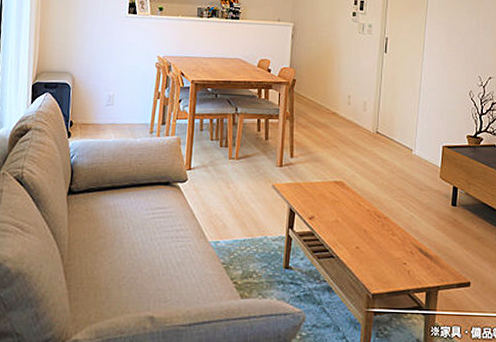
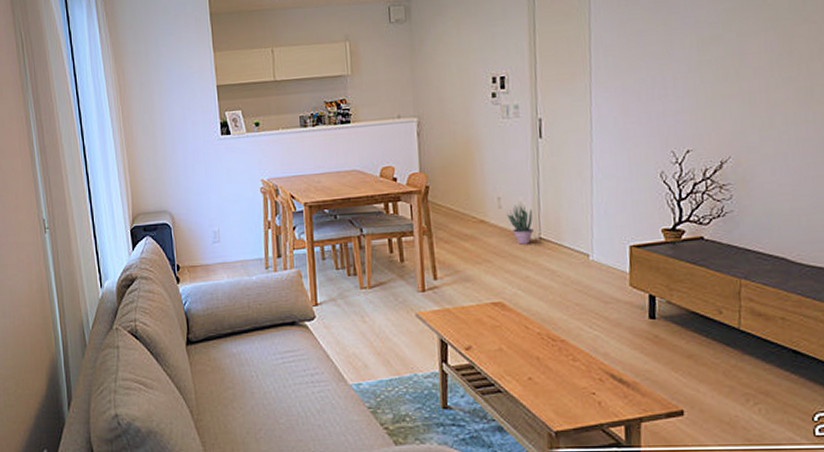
potted plant: none [354,103,374,136] -> present [507,204,535,245]

